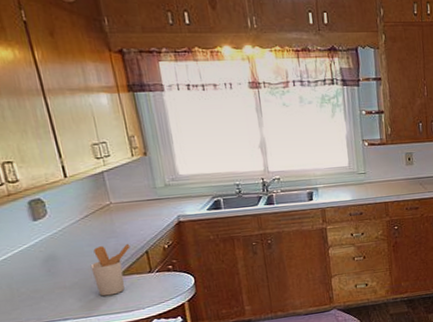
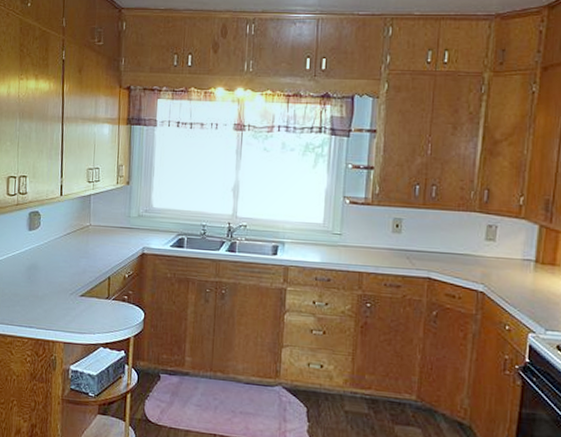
utensil holder: present [90,243,130,297] -> none [61,264,97,314]

